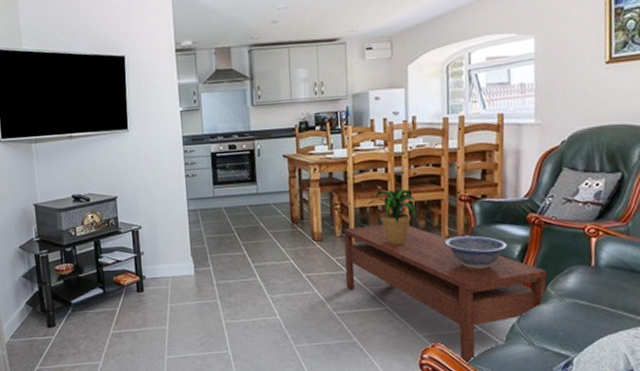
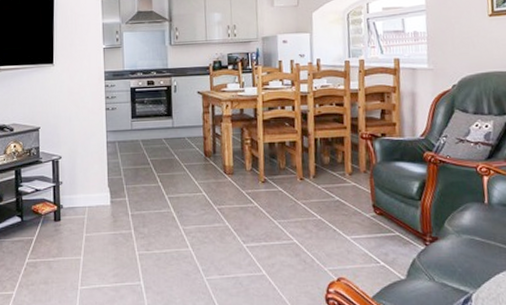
coffee table: present [343,224,547,362] -> none [253,159,445,297]
potted plant: present [366,188,419,245] -> none [275,125,324,180]
decorative bowl: present [444,235,508,269] -> none [347,172,407,205]

